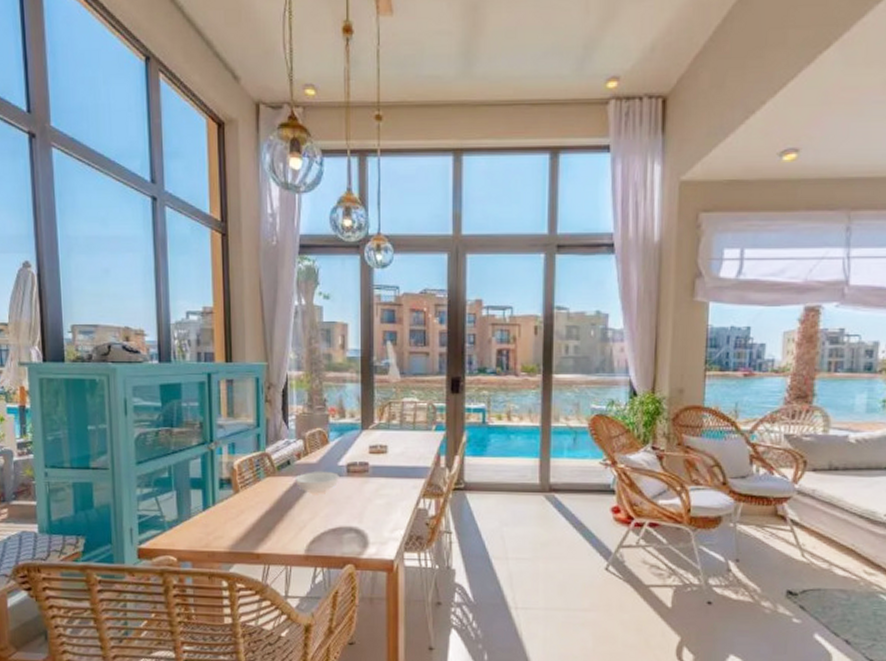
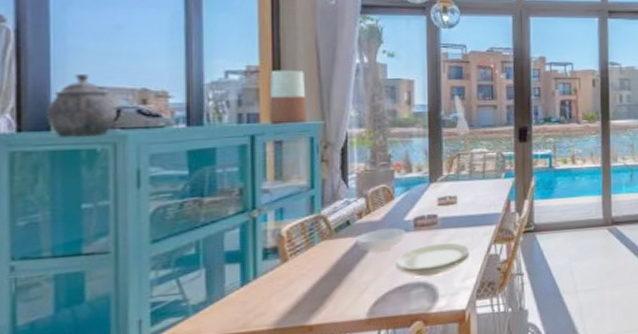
decorative jar: none [61,312,108,369] -> present [47,73,116,138]
vase: none [222,311,253,364] -> present [269,69,307,125]
plate: none [330,491,399,523] -> present [395,243,470,278]

